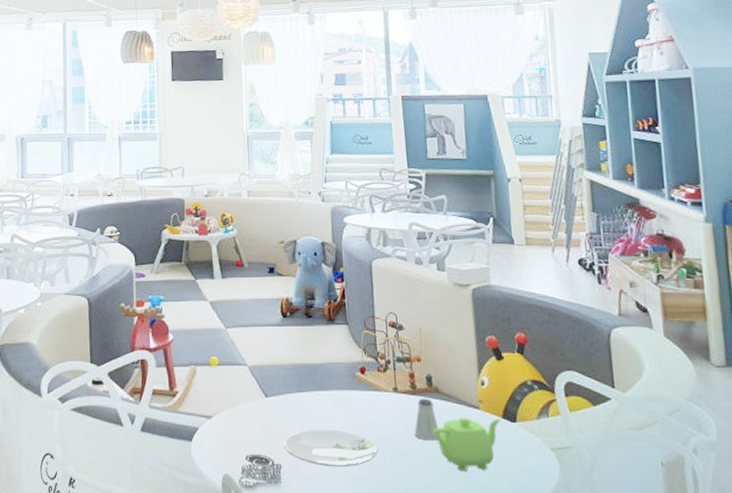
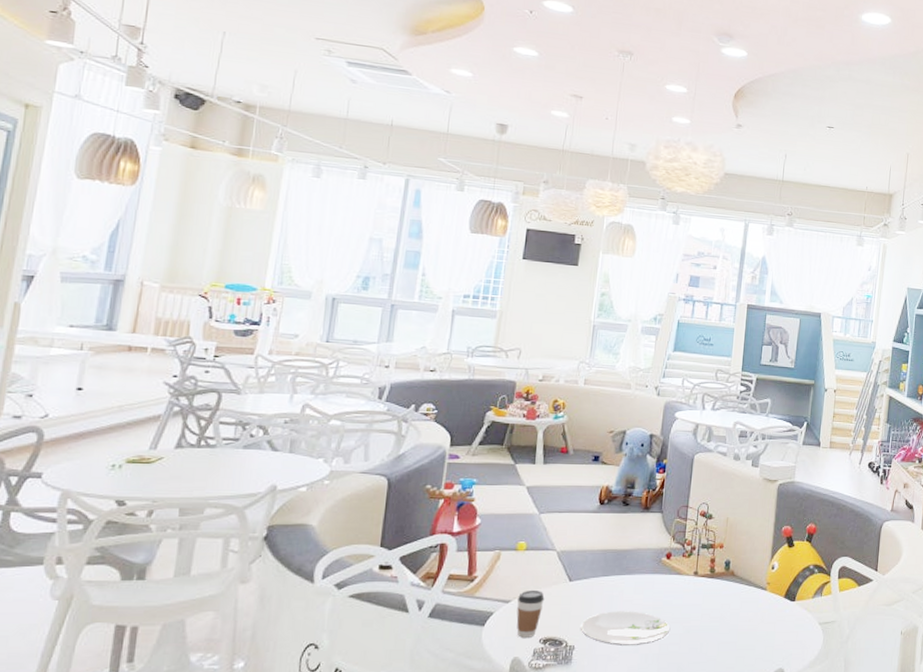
coffee cup: none [218,405,244,454] -> present [516,589,545,638]
saltshaker: present [414,398,438,441] -> none [706,581,728,619]
teapot: present [433,417,501,471] -> none [723,597,783,645]

